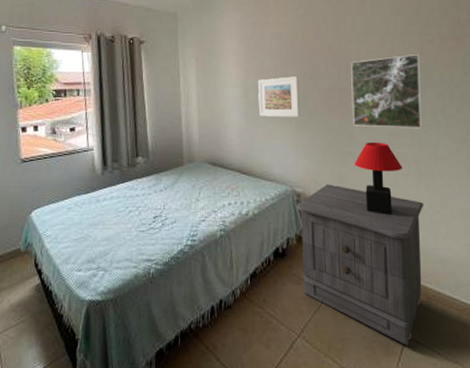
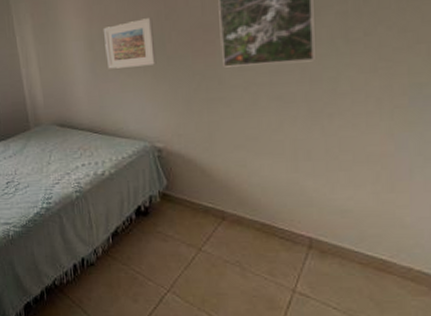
nightstand: present [296,184,423,346] -> none [158,136,317,301]
table lamp: present [354,142,402,216] -> none [225,82,288,166]

